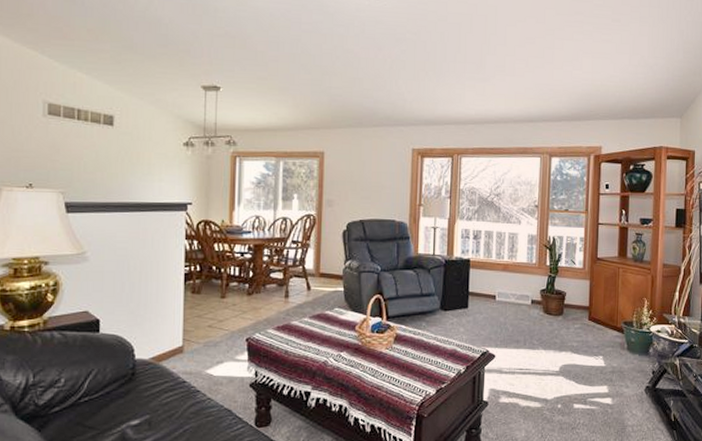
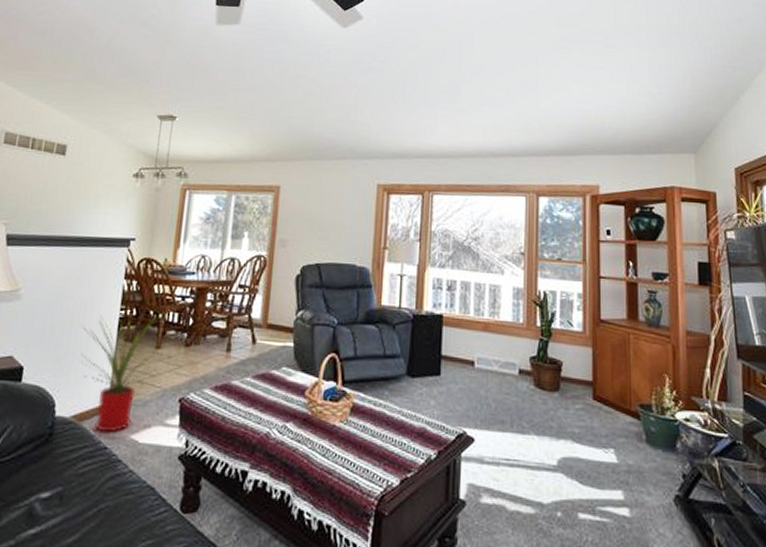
house plant: none [152,268,227,369] -> present [81,313,162,433]

